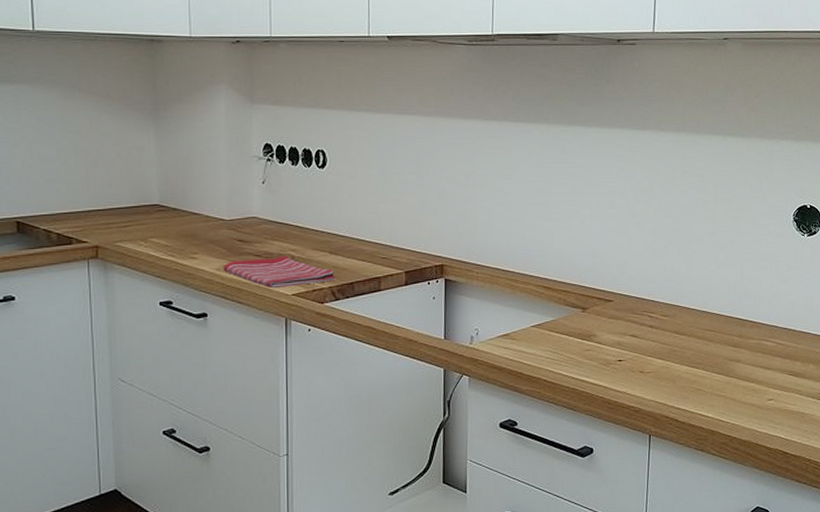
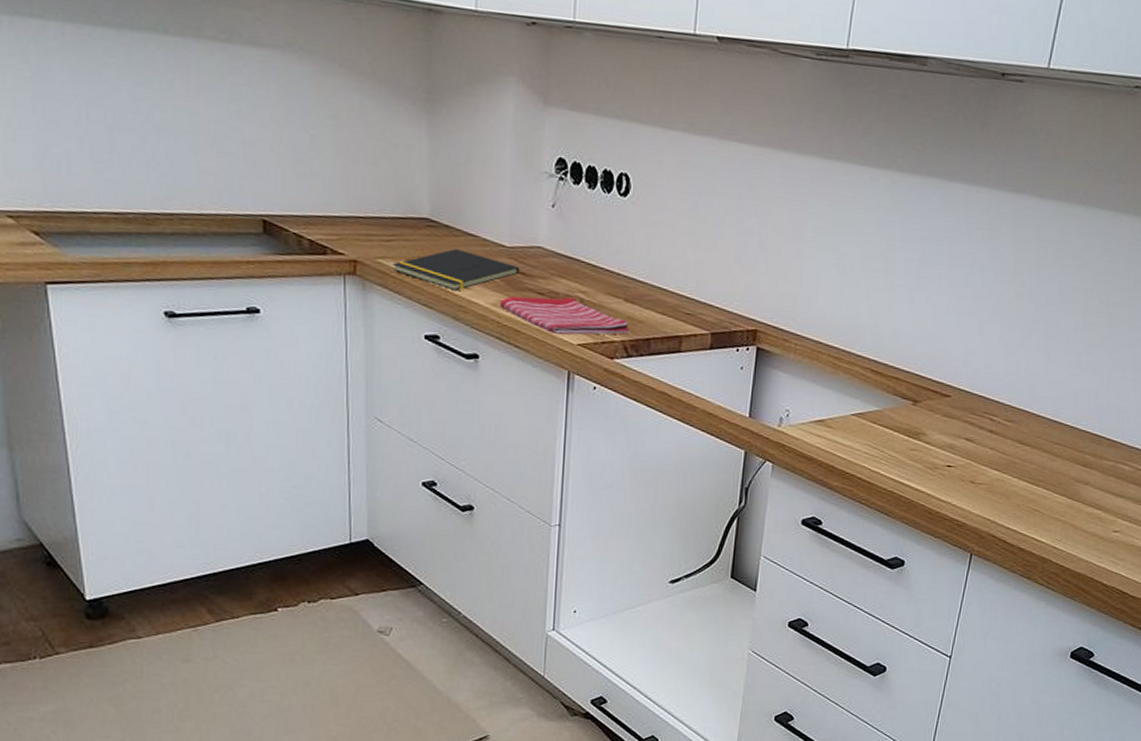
notepad: none [130,227,239,262] -> present [393,249,520,291]

